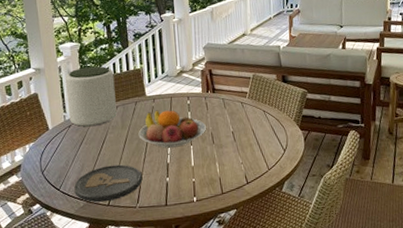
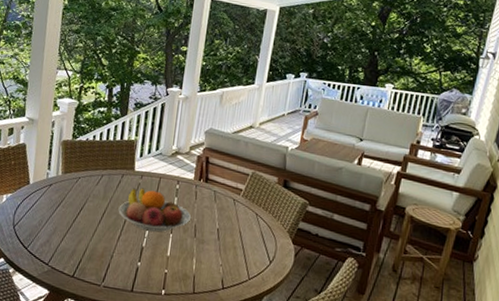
plant pot: present [65,66,117,127] -> none [52,127,107,191]
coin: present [74,164,143,203] -> none [41,234,114,273]

